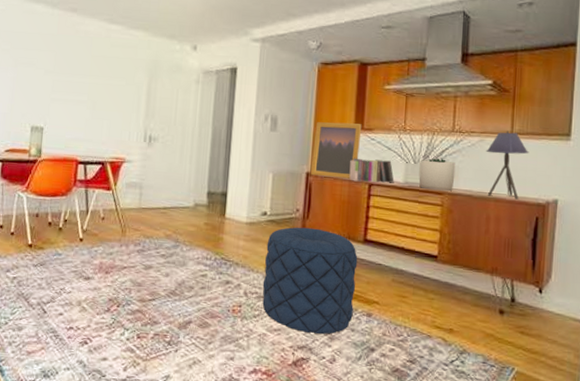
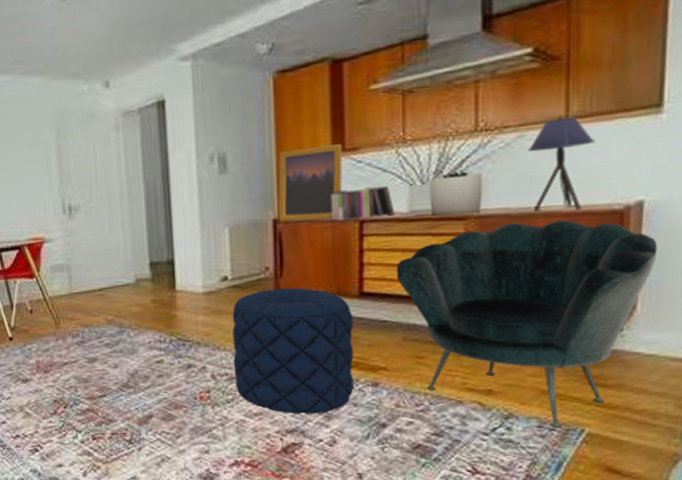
armchair: none [391,202,566,365] -> present [396,219,658,428]

